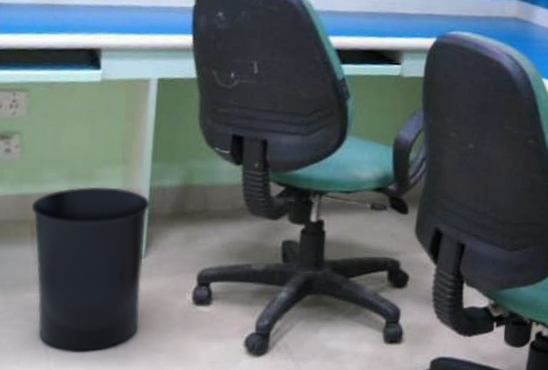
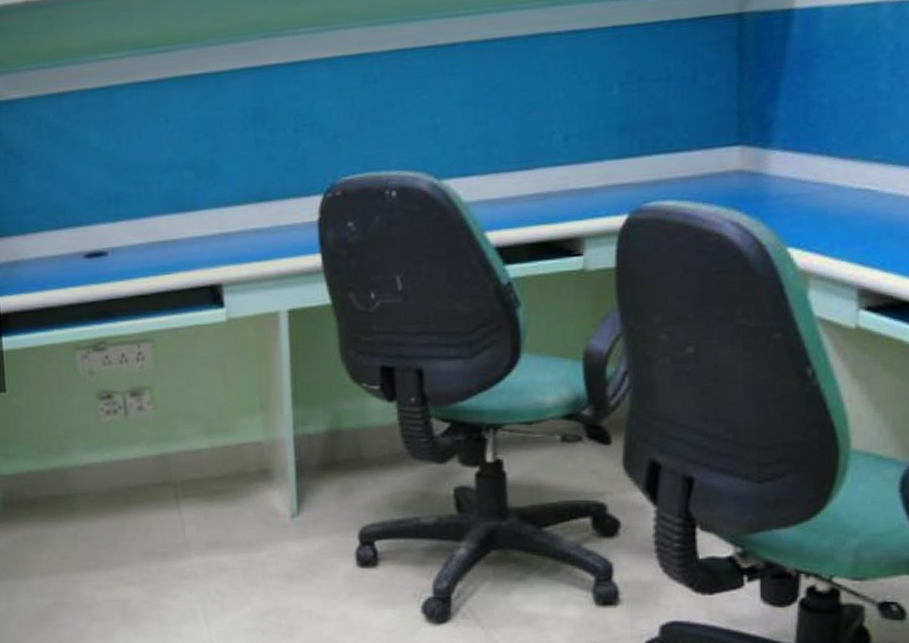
waste bin: present [31,186,150,351] -> none [171,440,301,622]

